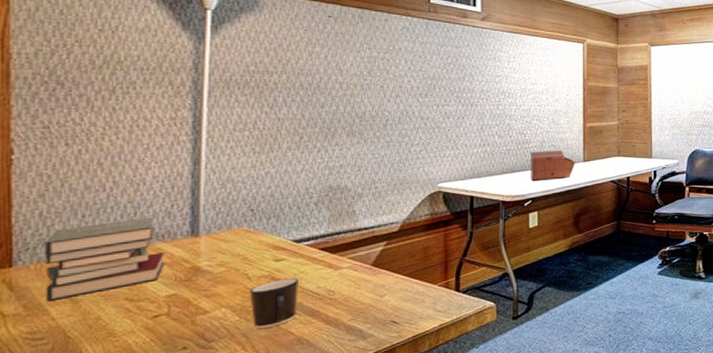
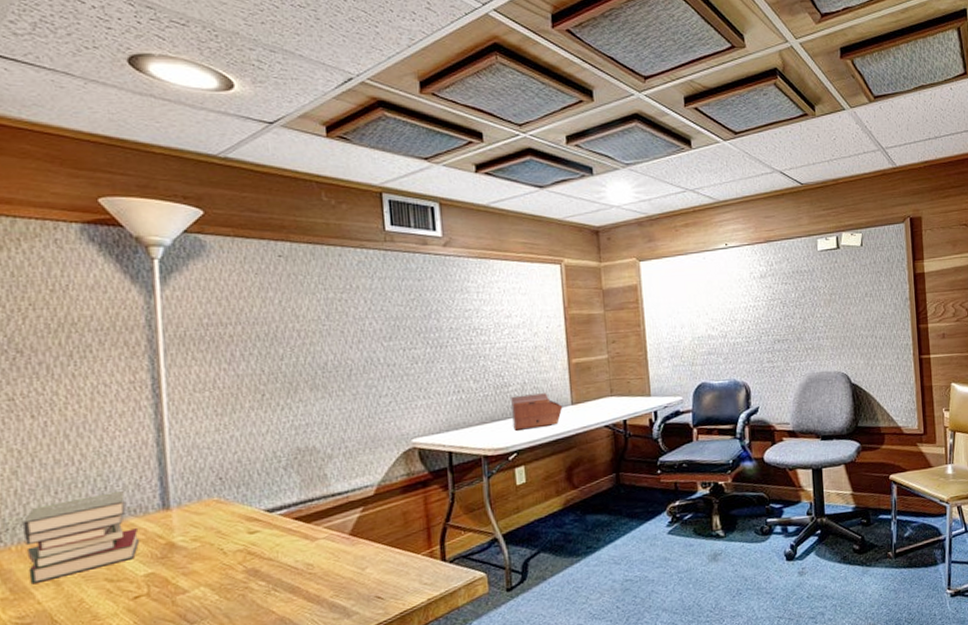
mug: present [250,278,299,330] -> none [226,551,277,609]

